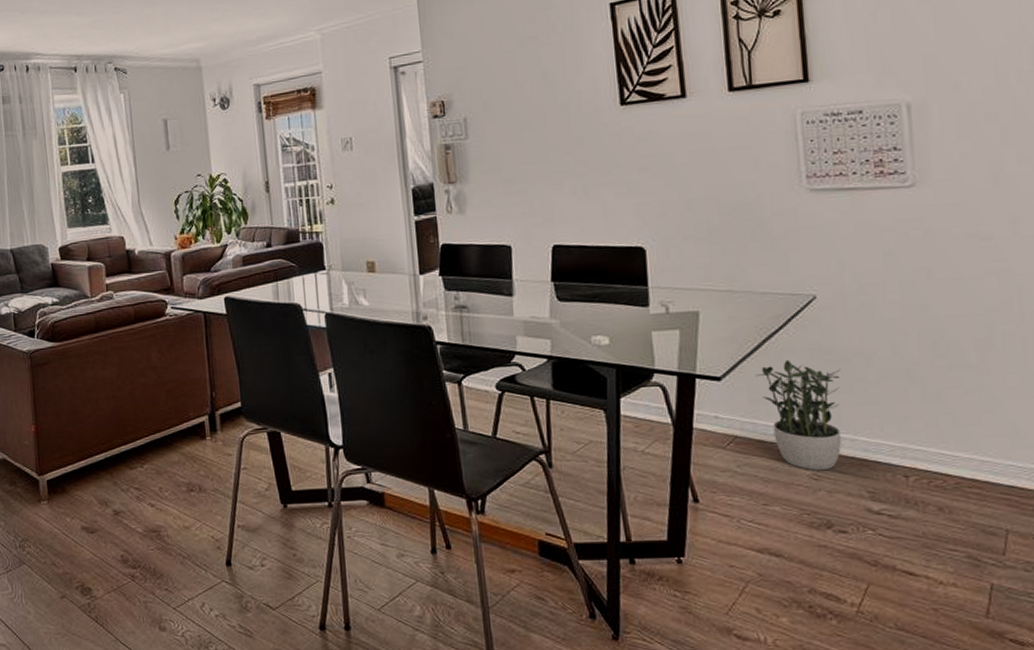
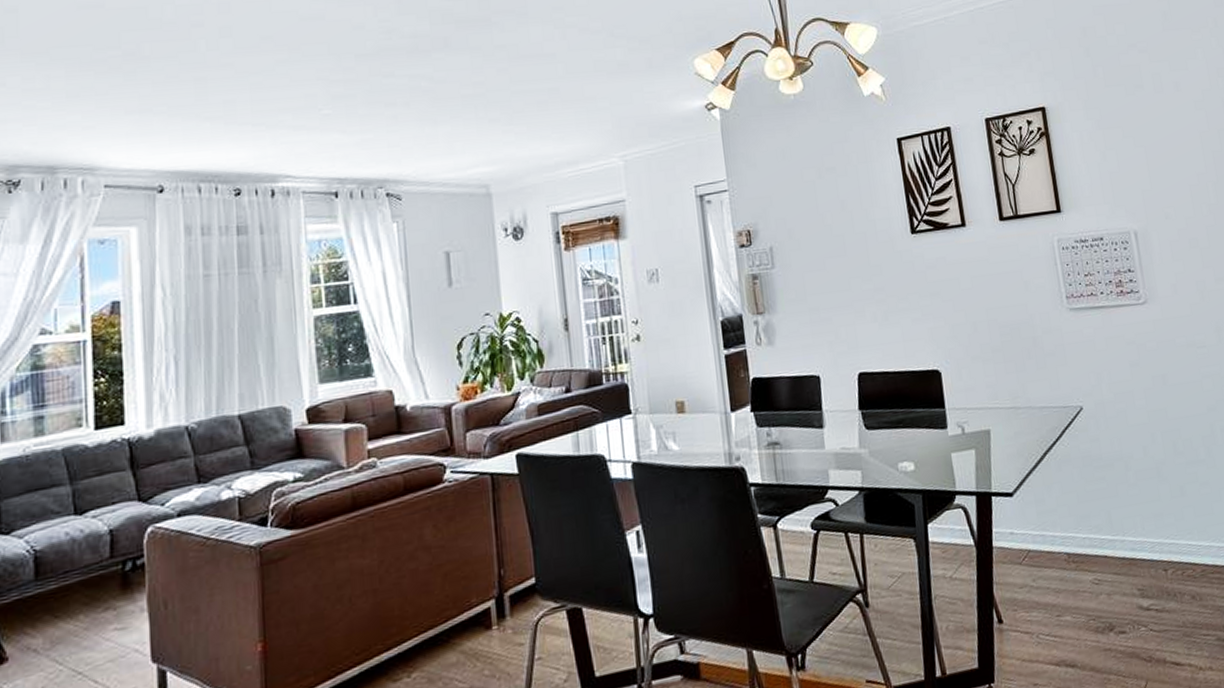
potted plant: present [755,359,842,470] -> none [1041,469,1114,576]

